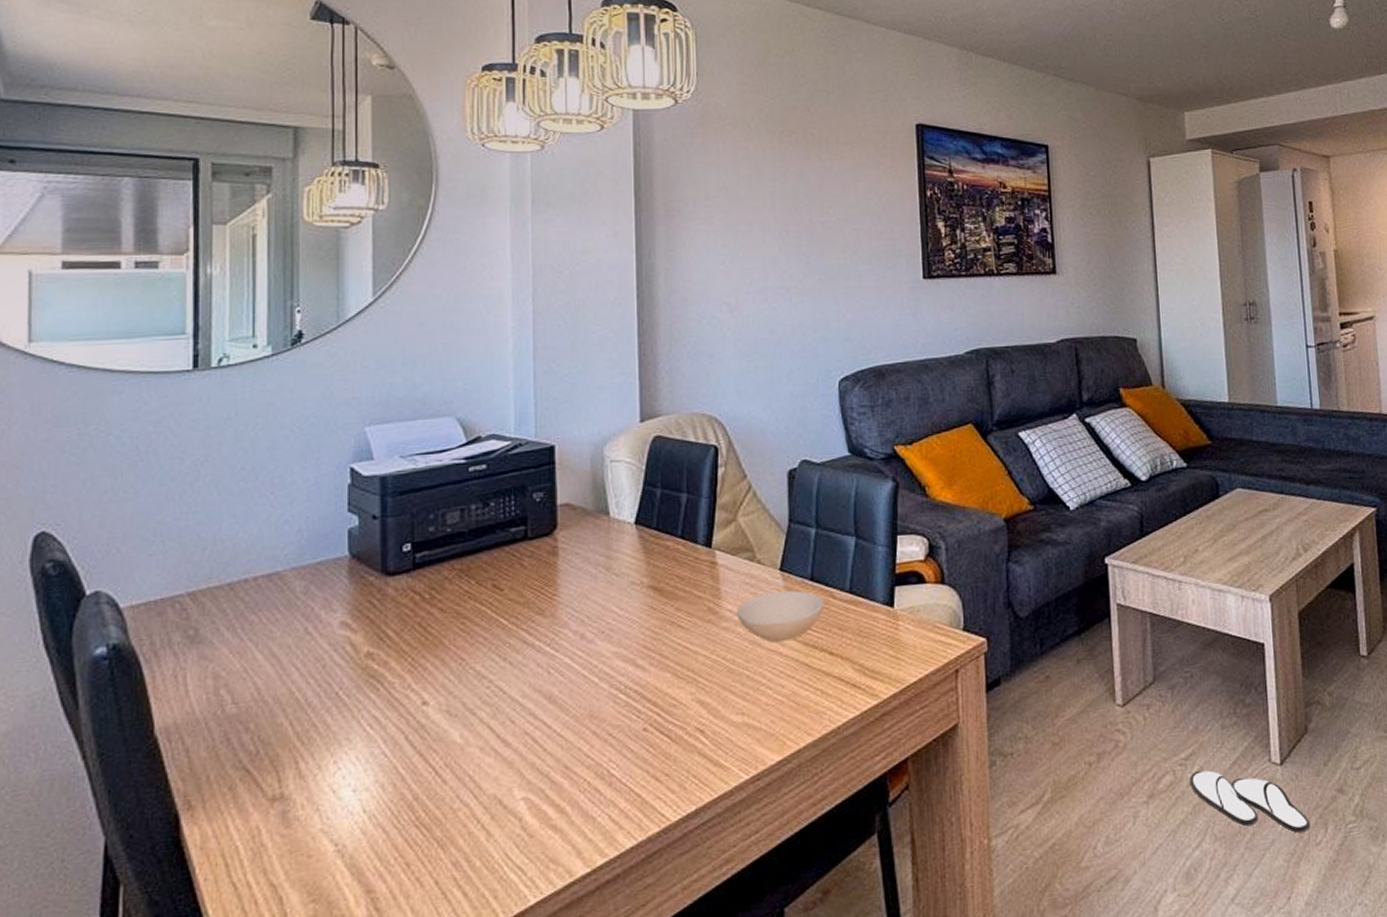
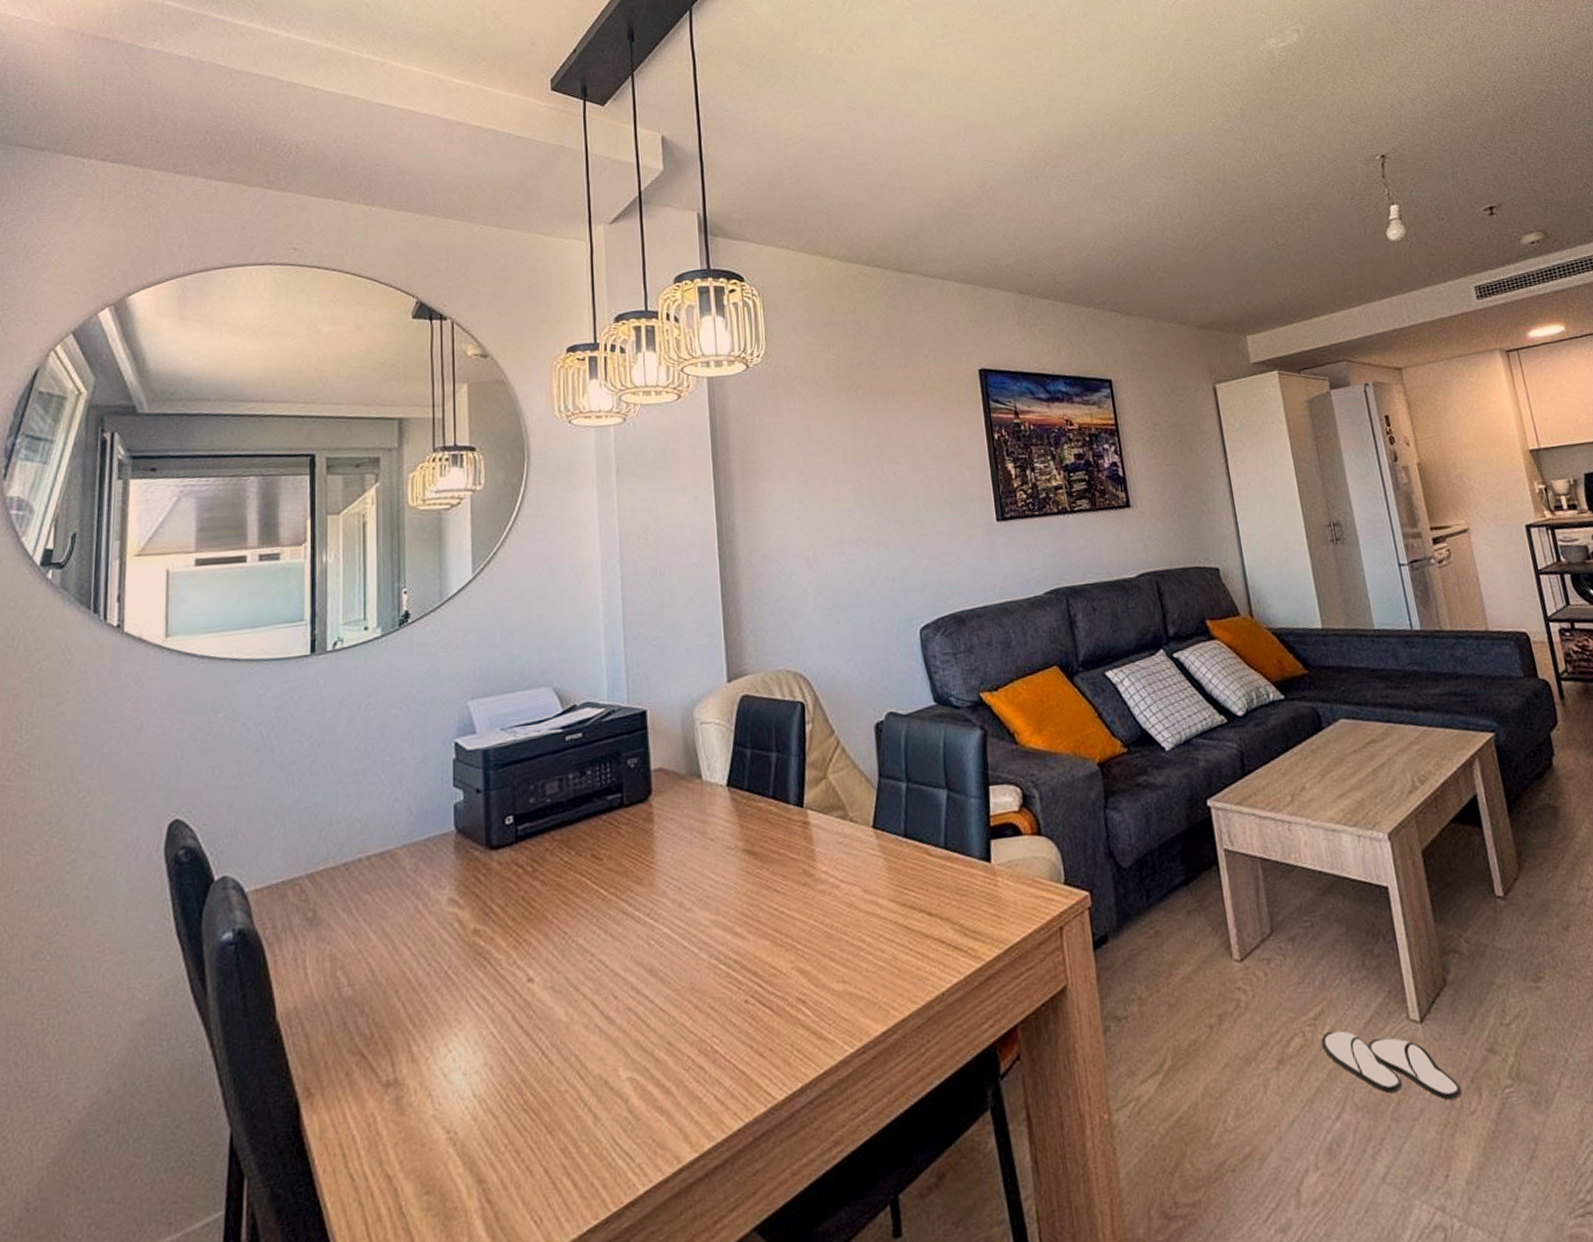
bowl: present [736,590,825,642] -> none [831,848,921,904]

